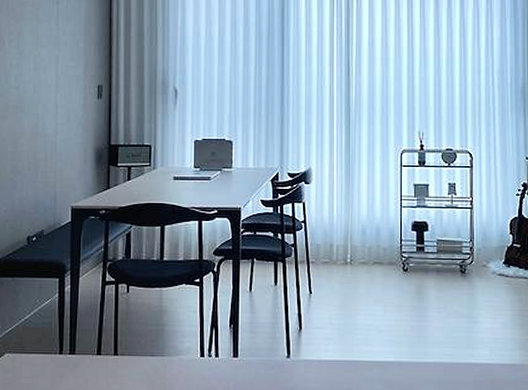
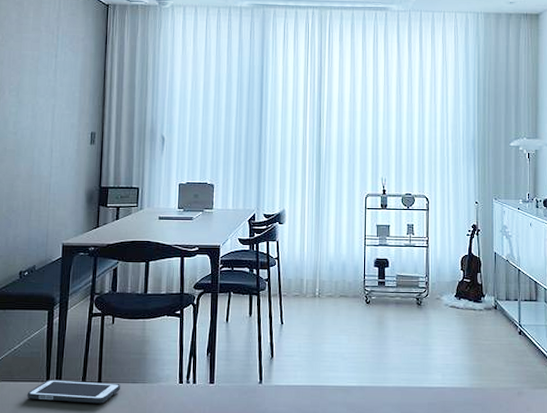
cell phone: none [40,352,139,378] -> present [27,379,121,404]

